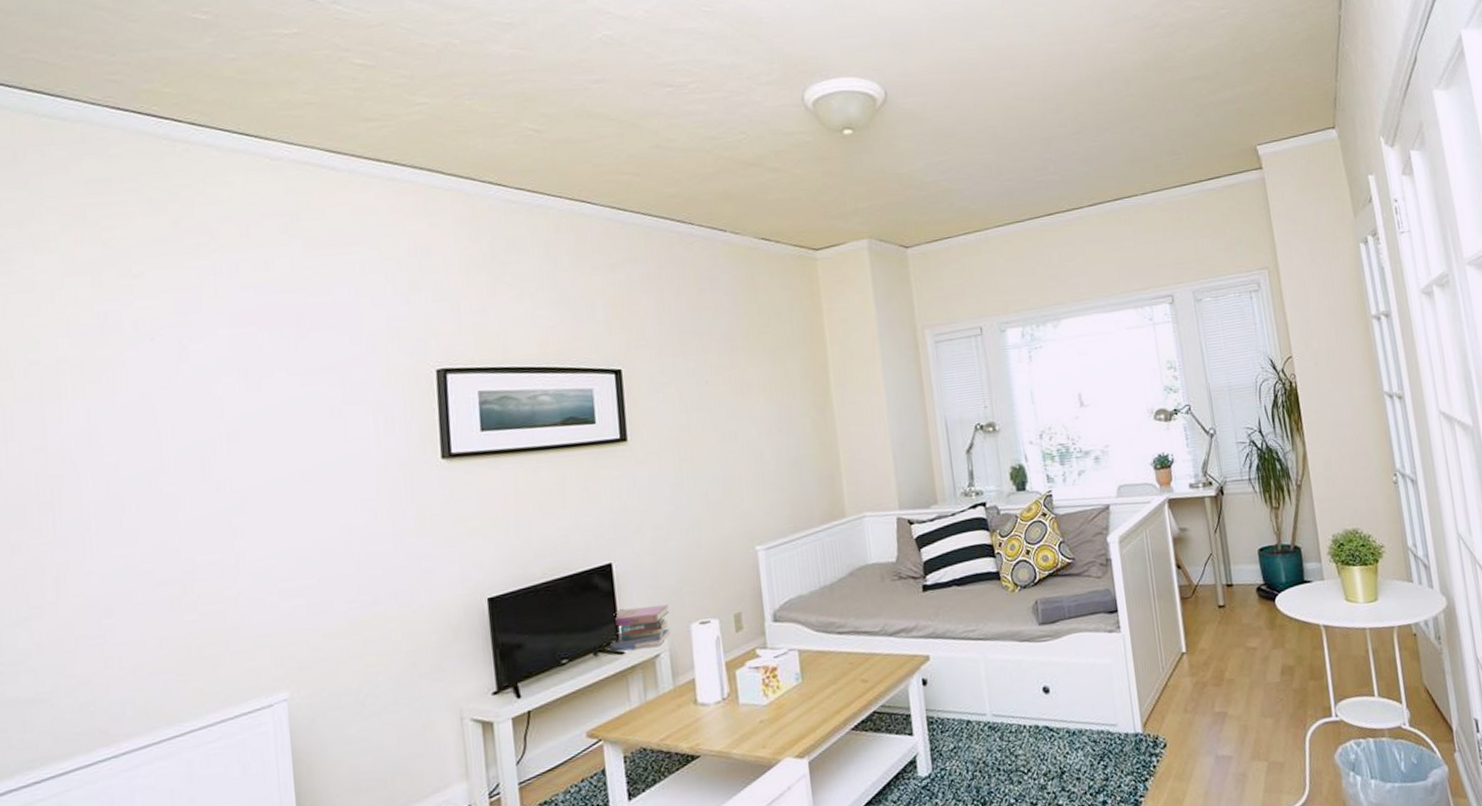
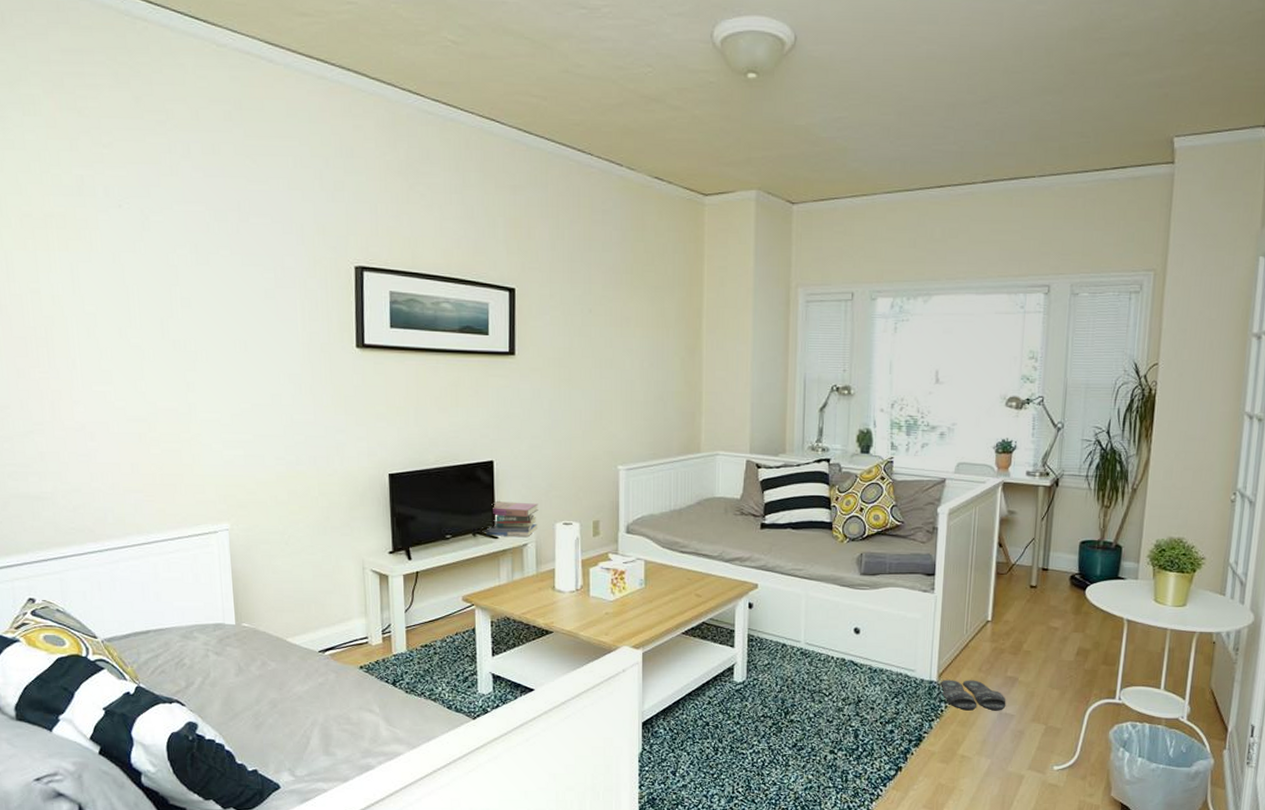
slippers: none [1147,723,1221,761] -> present [940,680,1006,711]

